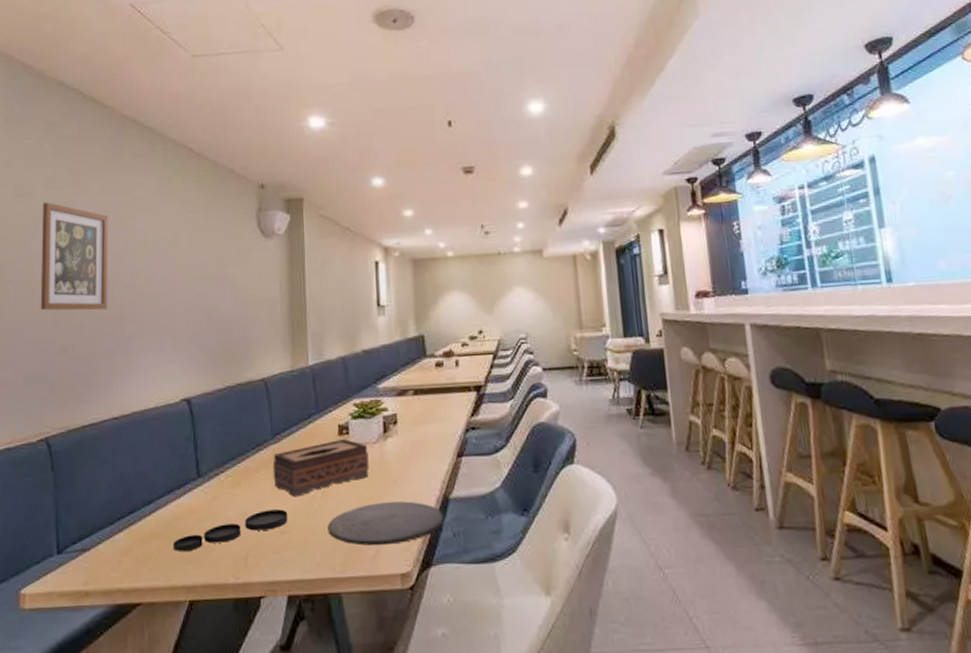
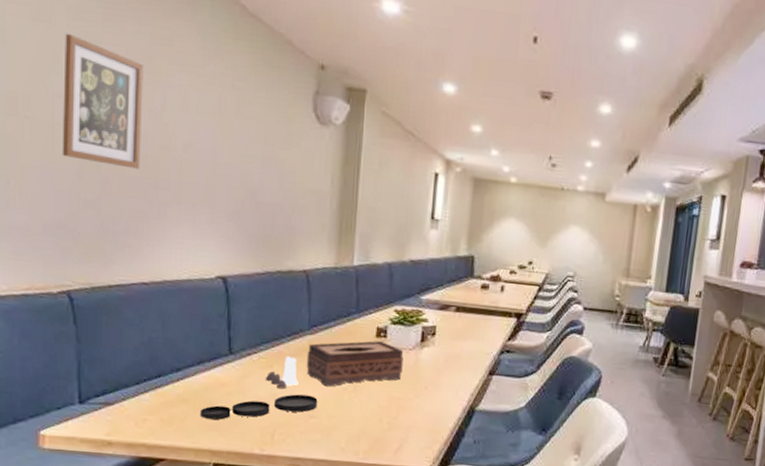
salt and pepper shaker set: none [234,470,267,507] -> present [265,356,299,389]
plate: present [327,501,445,546] -> none [355,403,468,442]

